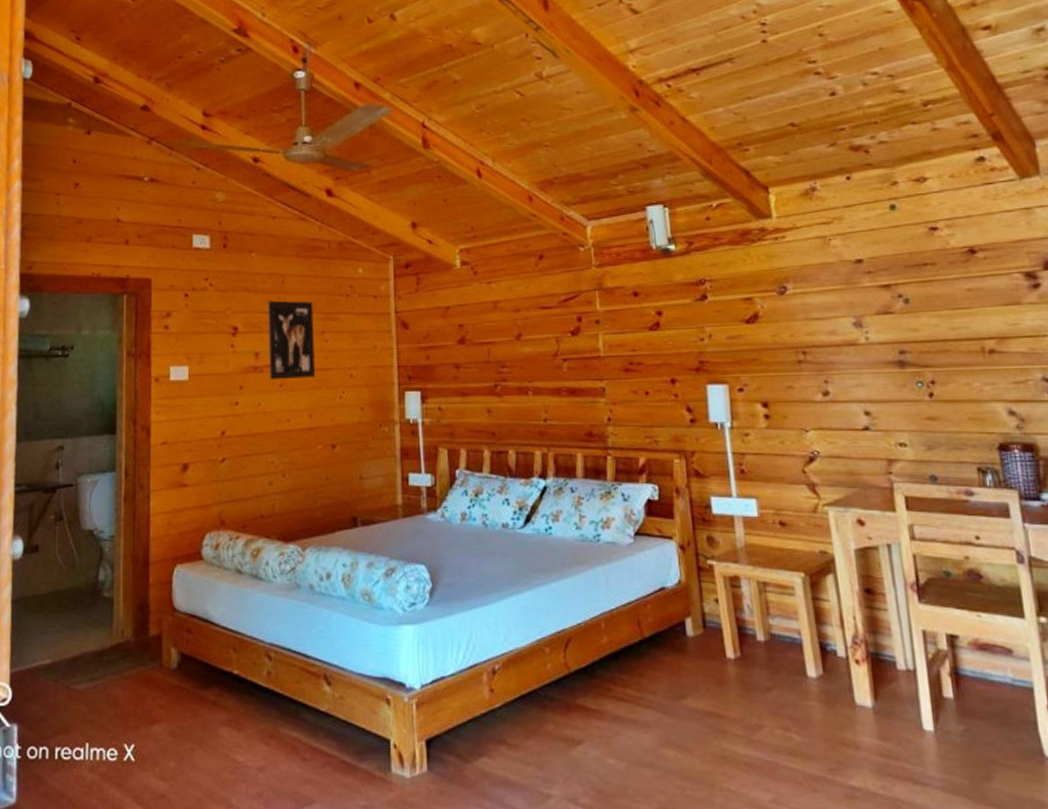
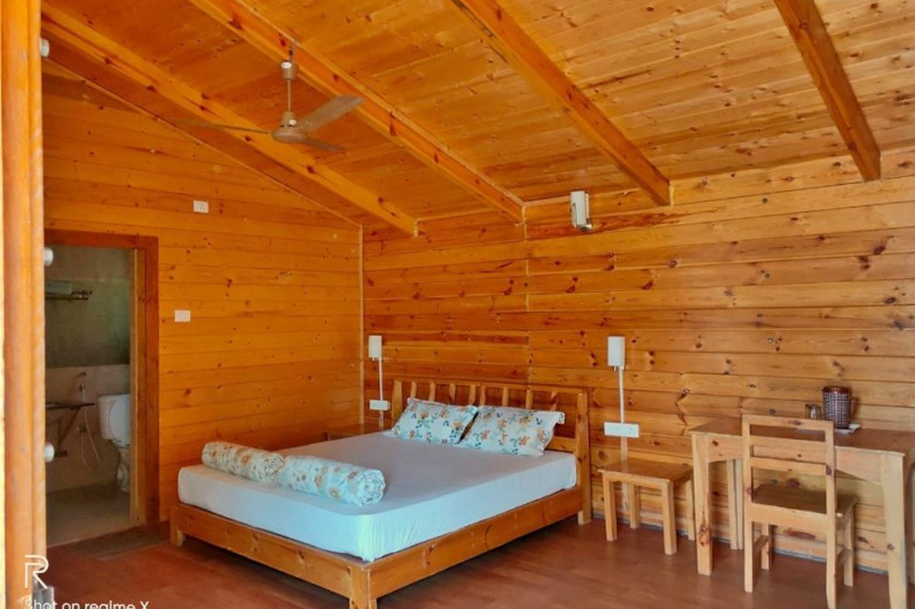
wall art: present [268,300,316,380] -> none [257,258,296,324]

